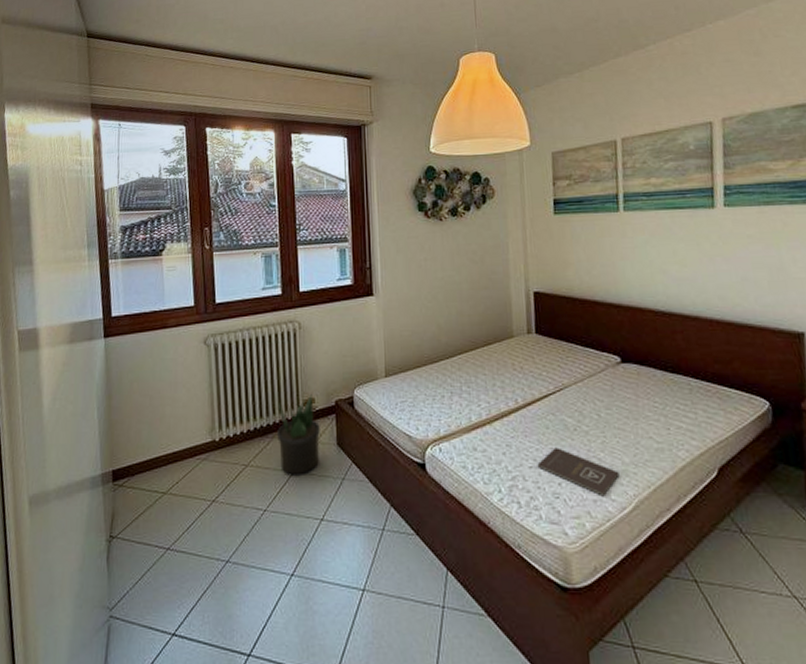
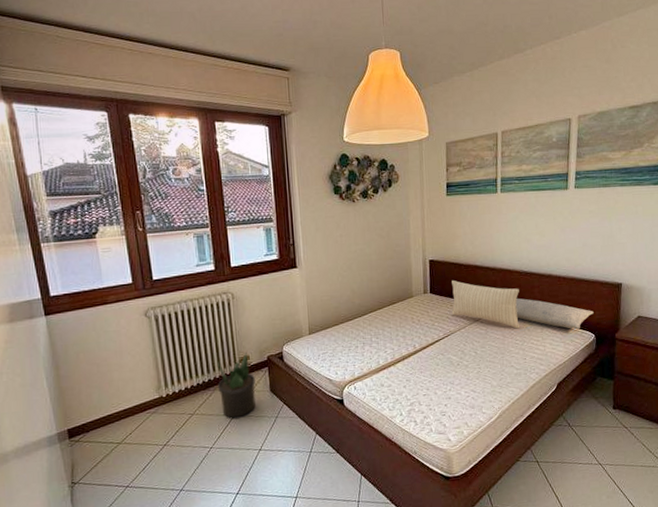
book: present [537,447,620,497] -> none [429,379,489,411]
pillow: none [563,319,660,387] -> present [451,280,521,329]
pillow: none [650,345,766,394] -> present [515,298,594,330]

